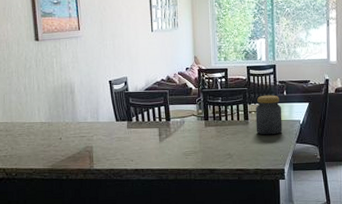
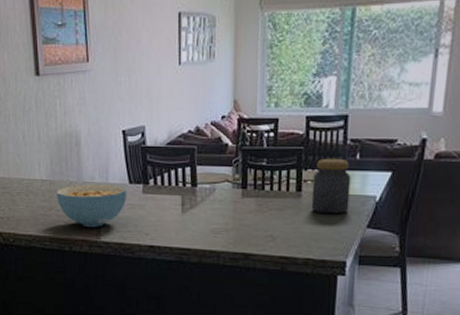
cereal bowl: none [54,122,115,158] -> present [56,183,127,227]

